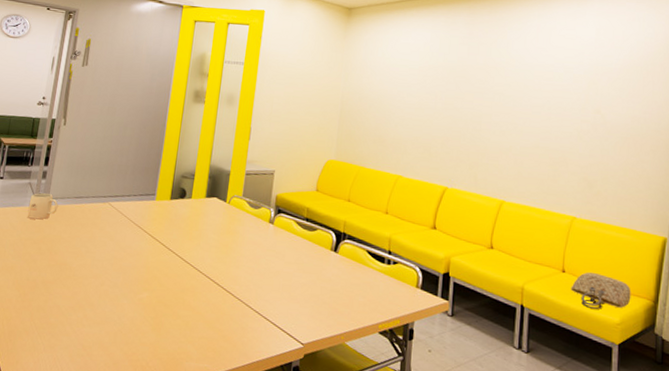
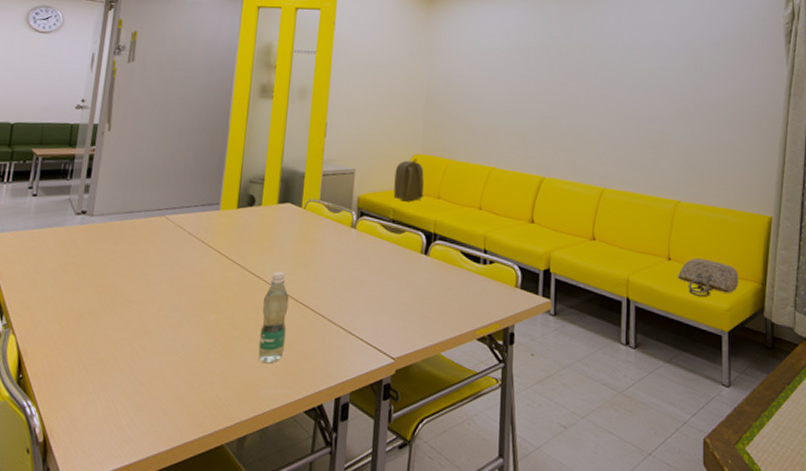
mug: present [27,193,58,220] -> none [68,210,105,241]
bottle: none [183,258,213,340] -> present [258,271,289,364]
backpack: none [308,164,337,203] -> present [393,159,424,202]

